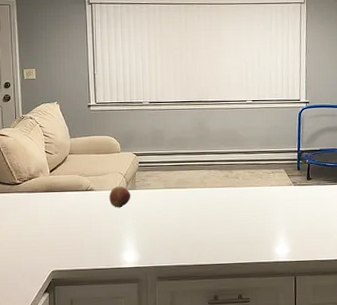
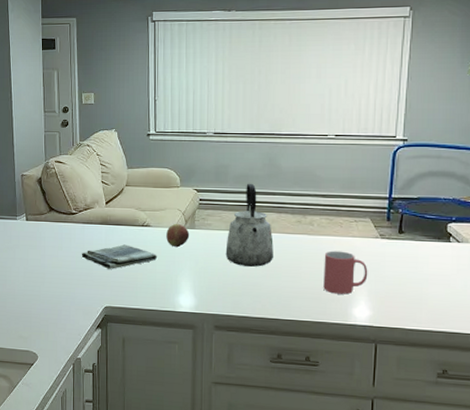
dish towel: none [26,209,102,234] -> present [81,244,158,269]
kettle: none [164,145,206,220] -> present [225,183,274,267]
mug: none [249,199,285,237] -> present [323,250,368,295]

